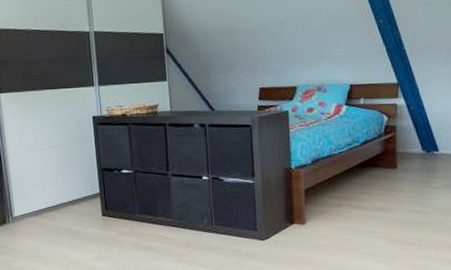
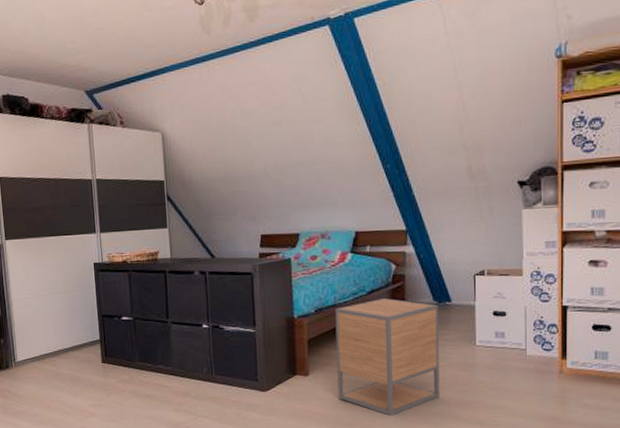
nightstand: none [330,149,427,261] -> present [335,298,440,417]

